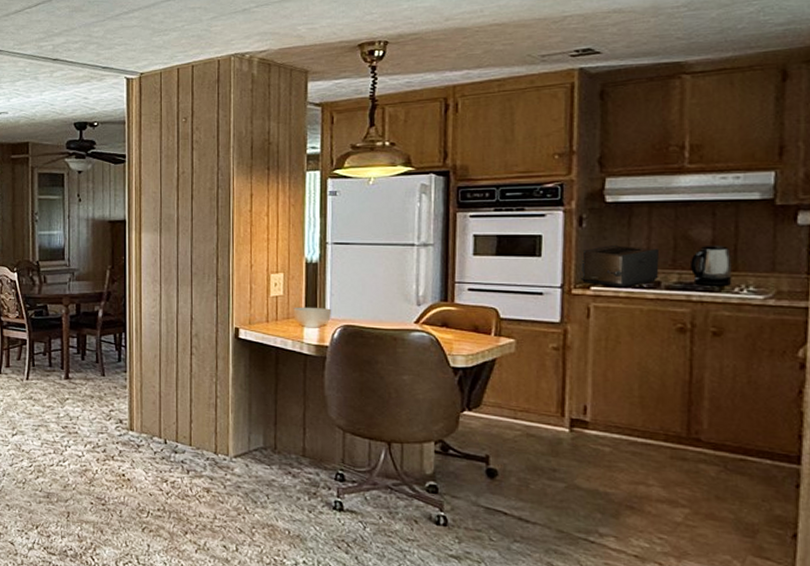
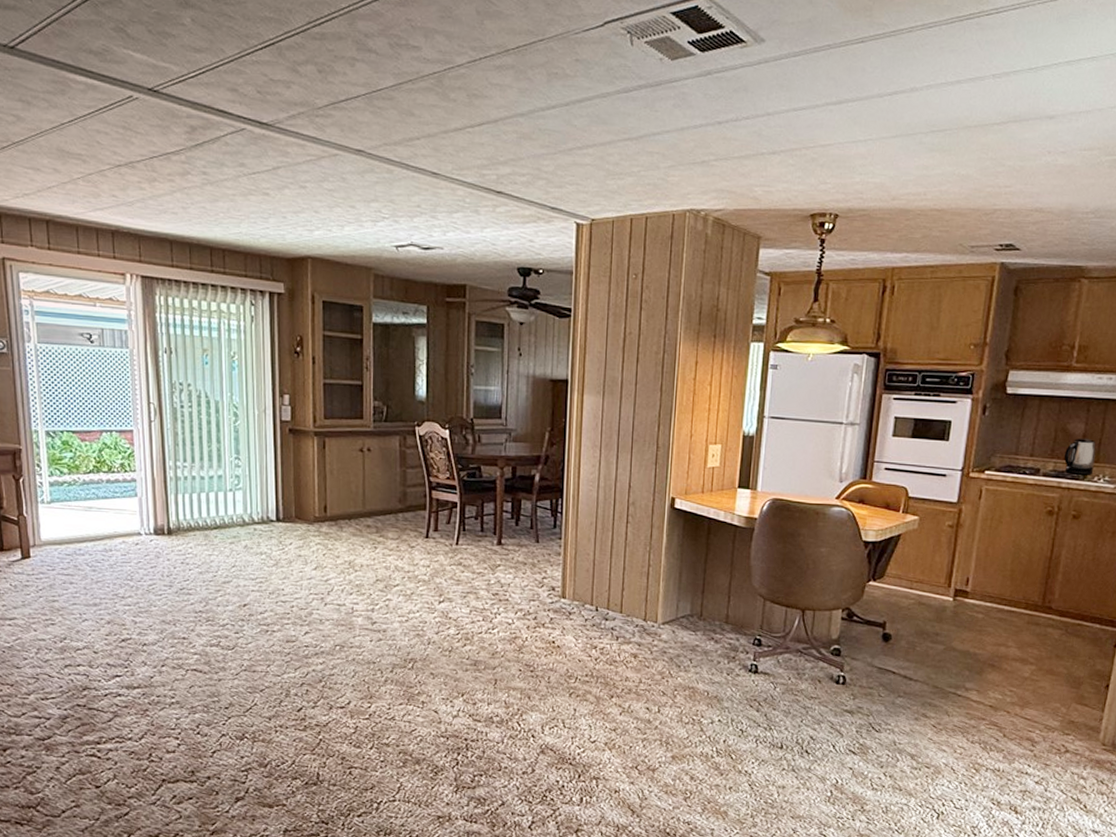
bowl: present [293,307,332,328] -> none [727,479,764,501]
toaster: present [581,245,659,287] -> none [979,434,1042,473]

